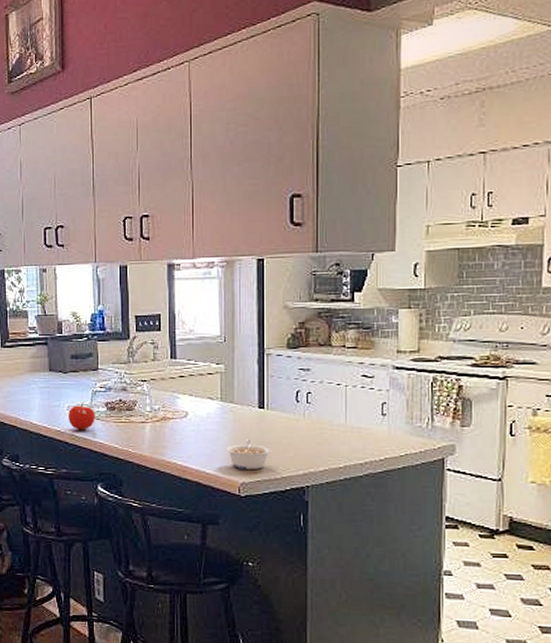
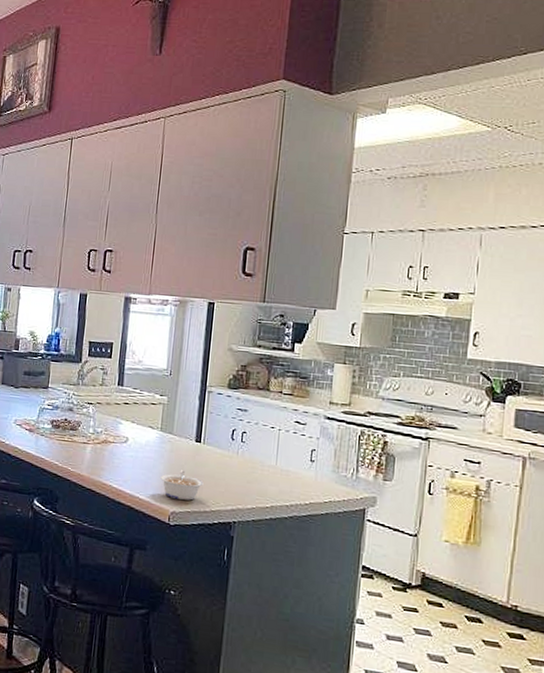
fruit: present [69,401,95,430] -> none [14,417,40,445]

